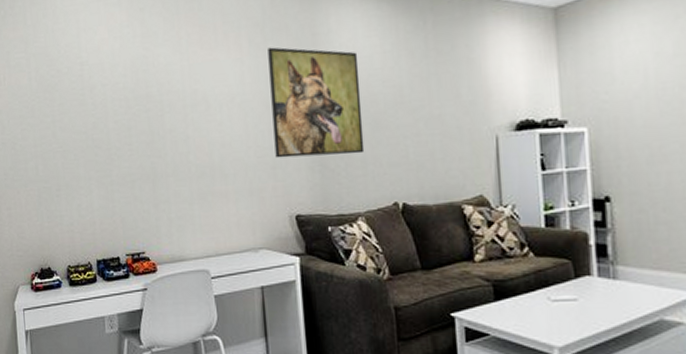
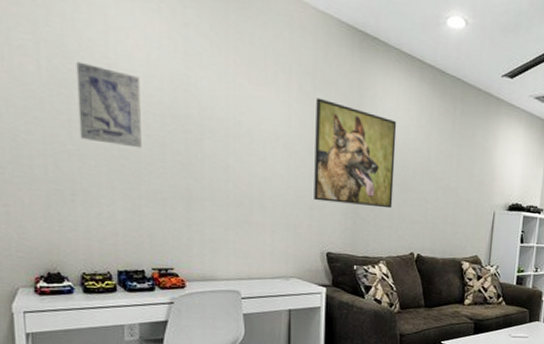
wall art: none [57,66,111,137] -> present [76,61,142,149]

